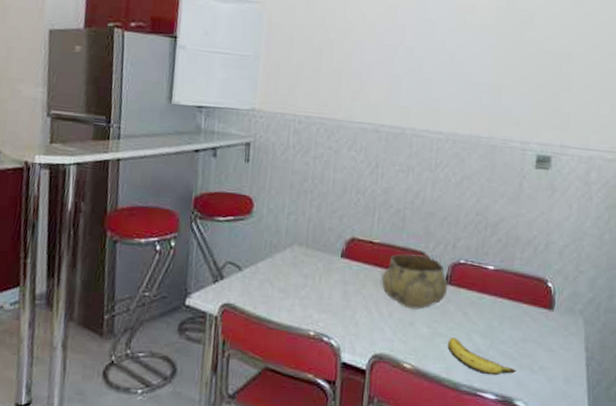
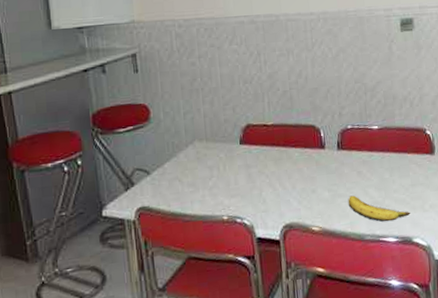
decorative bowl: present [381,253,448,310] -> none [280,128,341,178]

